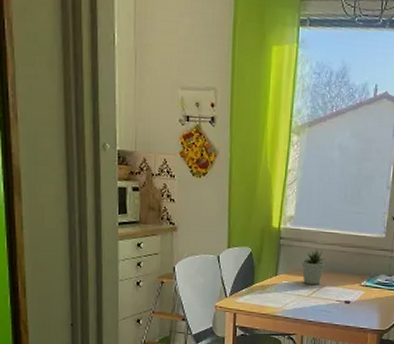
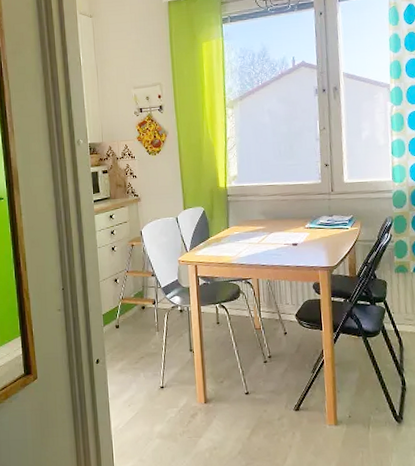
potted plant: present [301,249,325,284] -> none [249,201,269,232]

